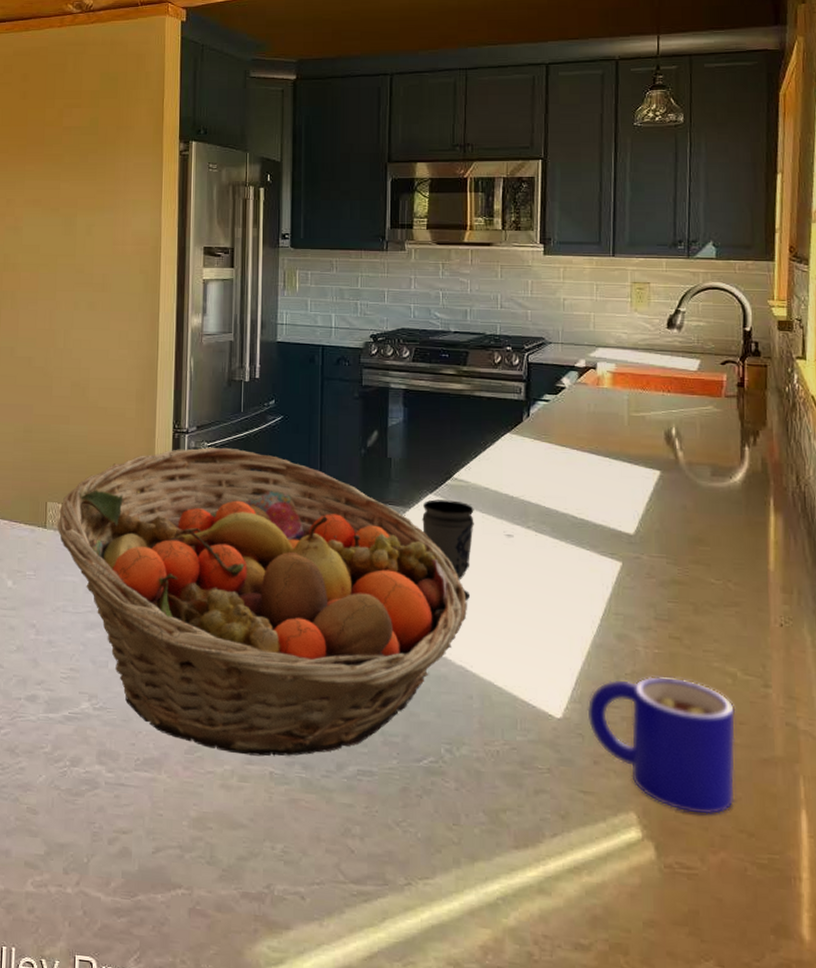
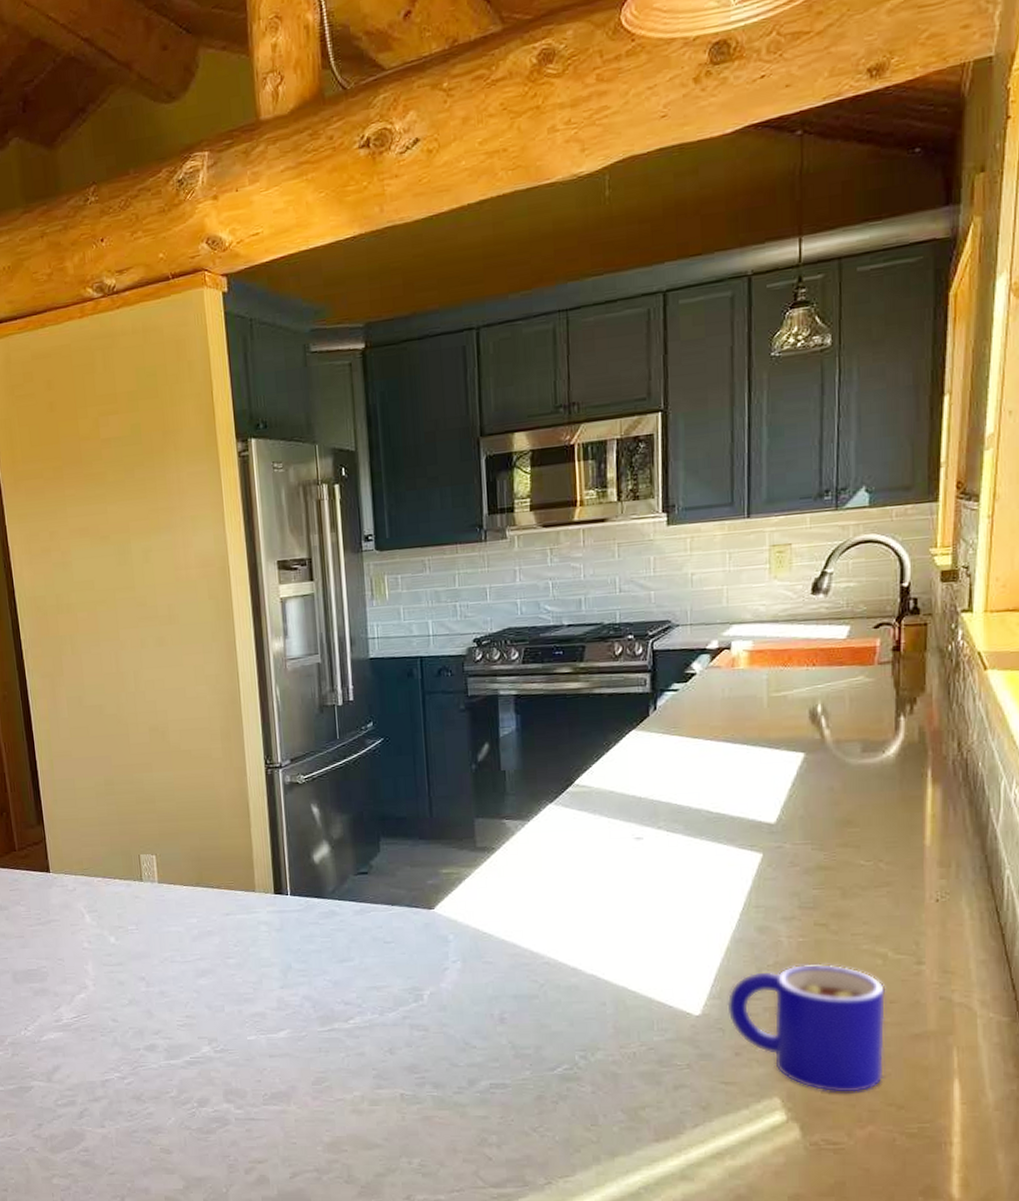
fruit basket: present [57,447,467,757] -> none [154,778,596,1080]
cup: present [422,499,474,601] -> none [543,808,600,909]

